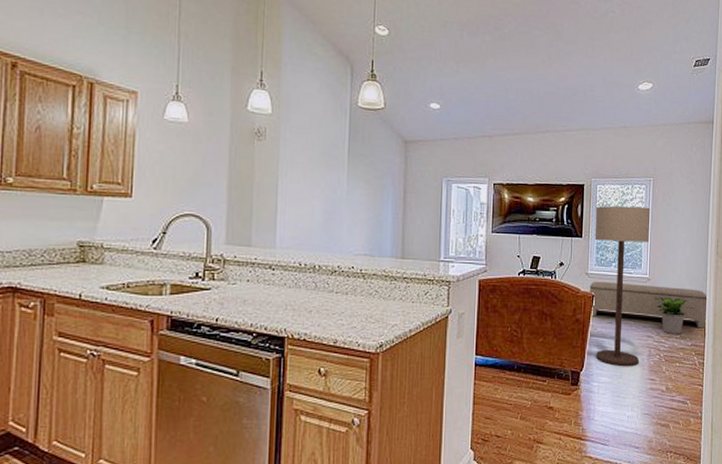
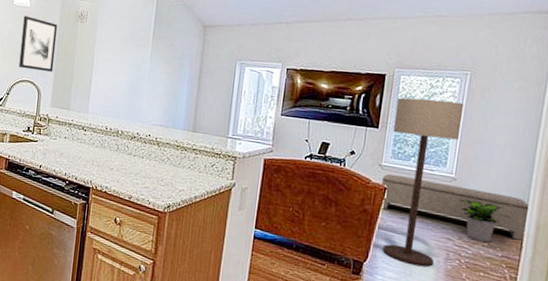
wall art: none [177,133,228,202] -> present [19,15,58,72]

